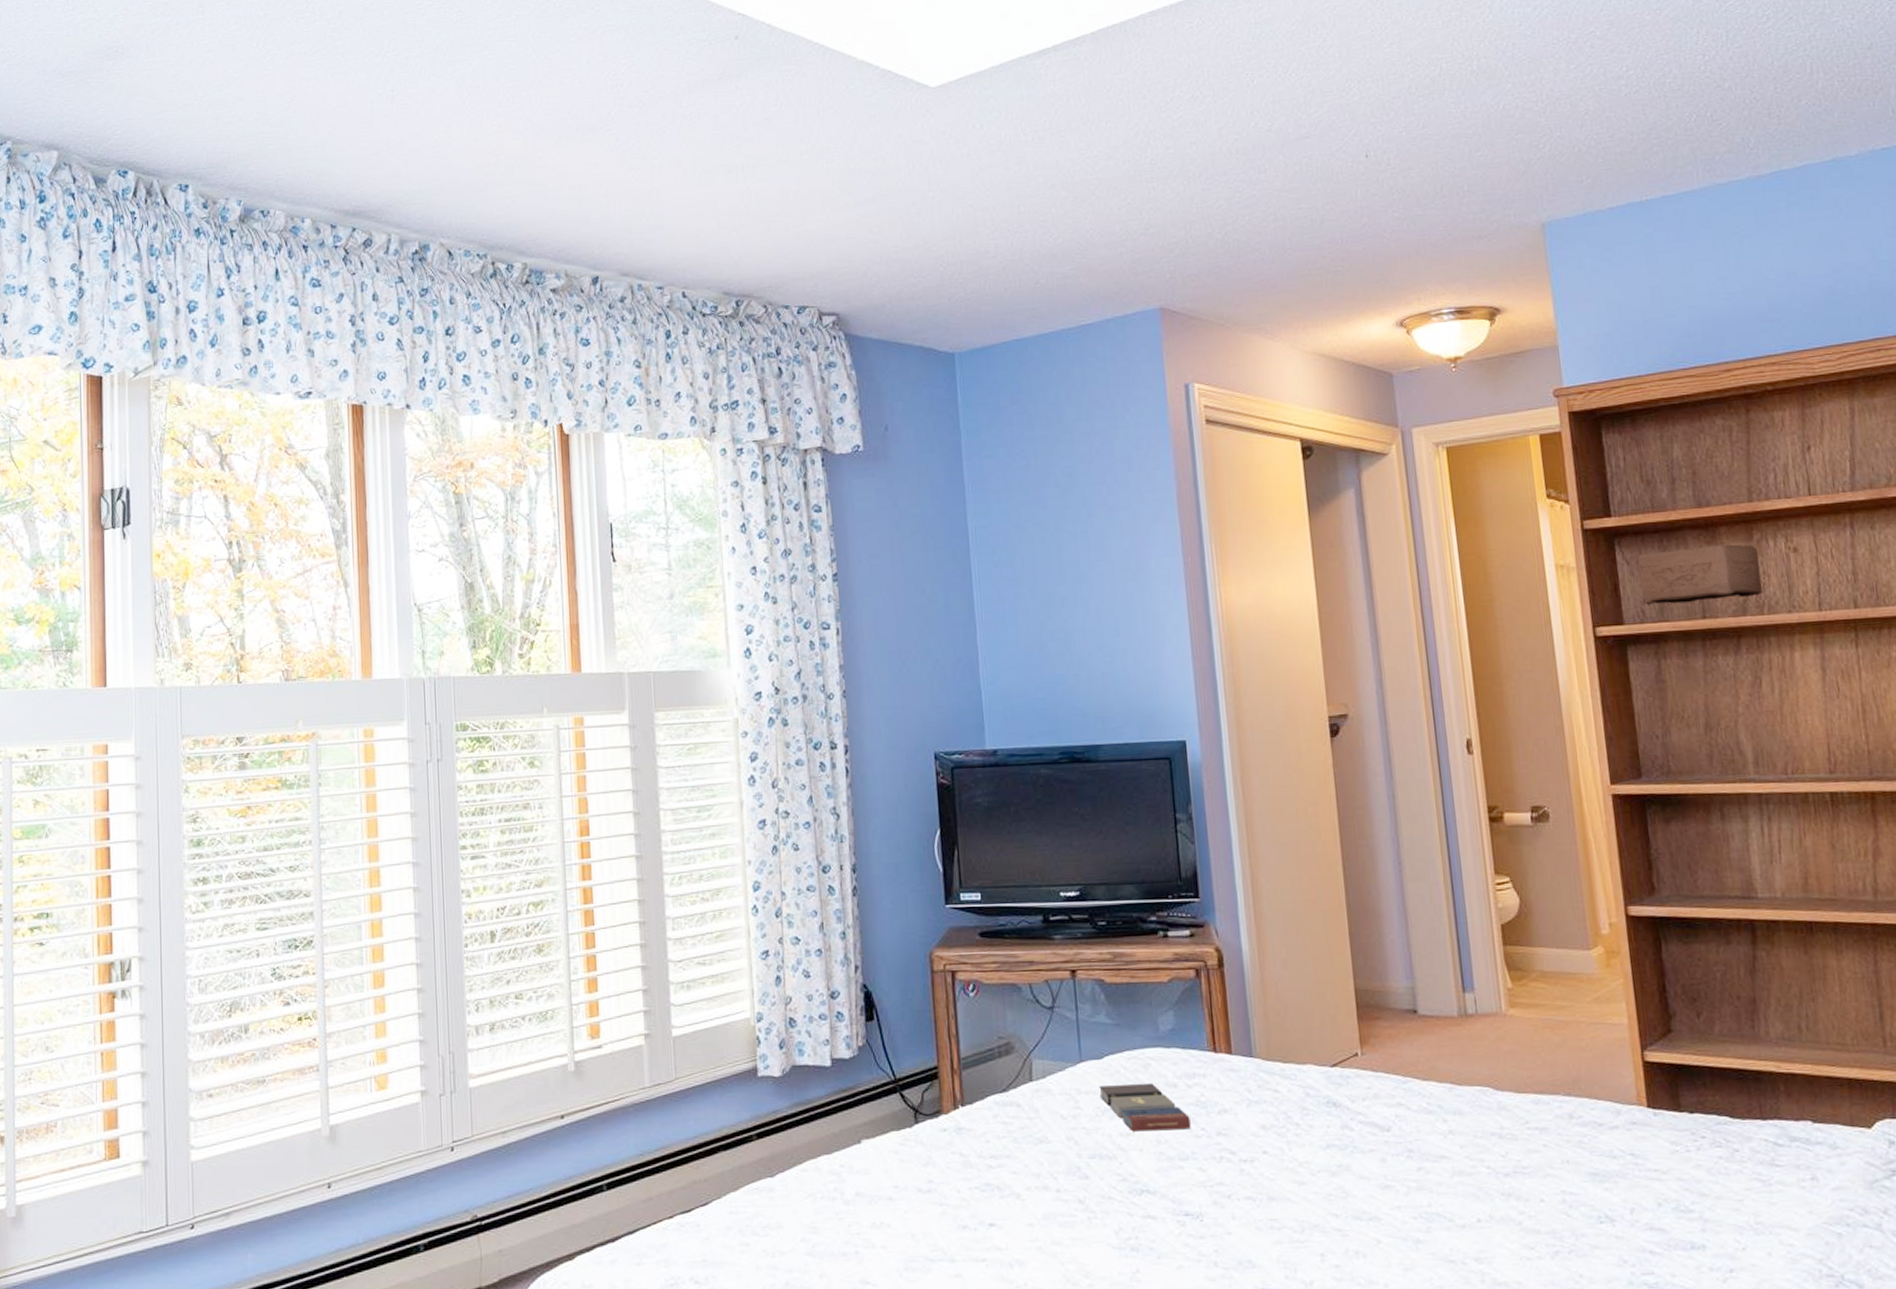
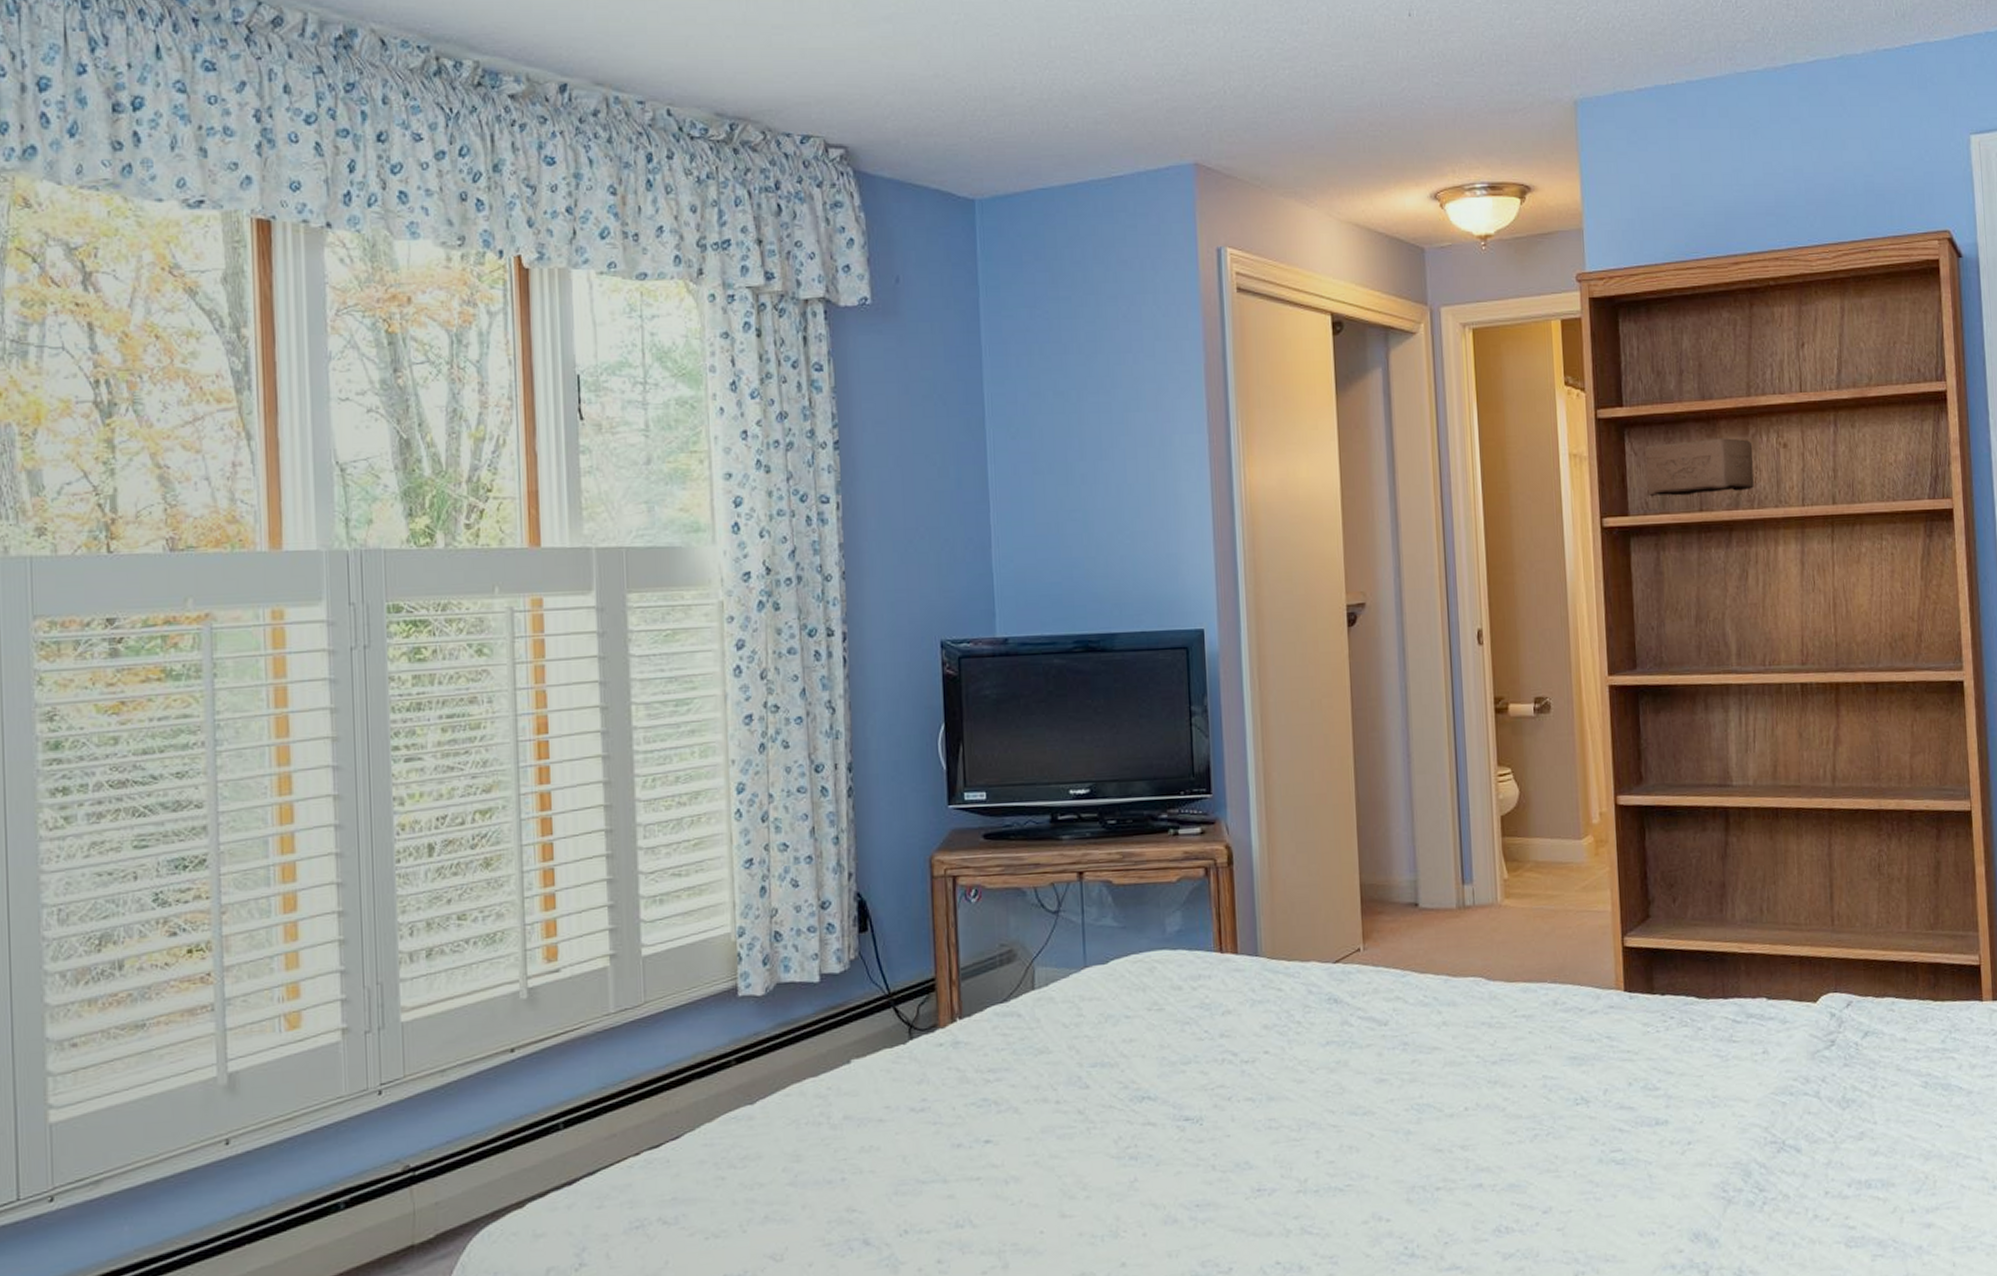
book set: present [1099,1082,1191,1132] -> none [1103,986,1194,1038]

